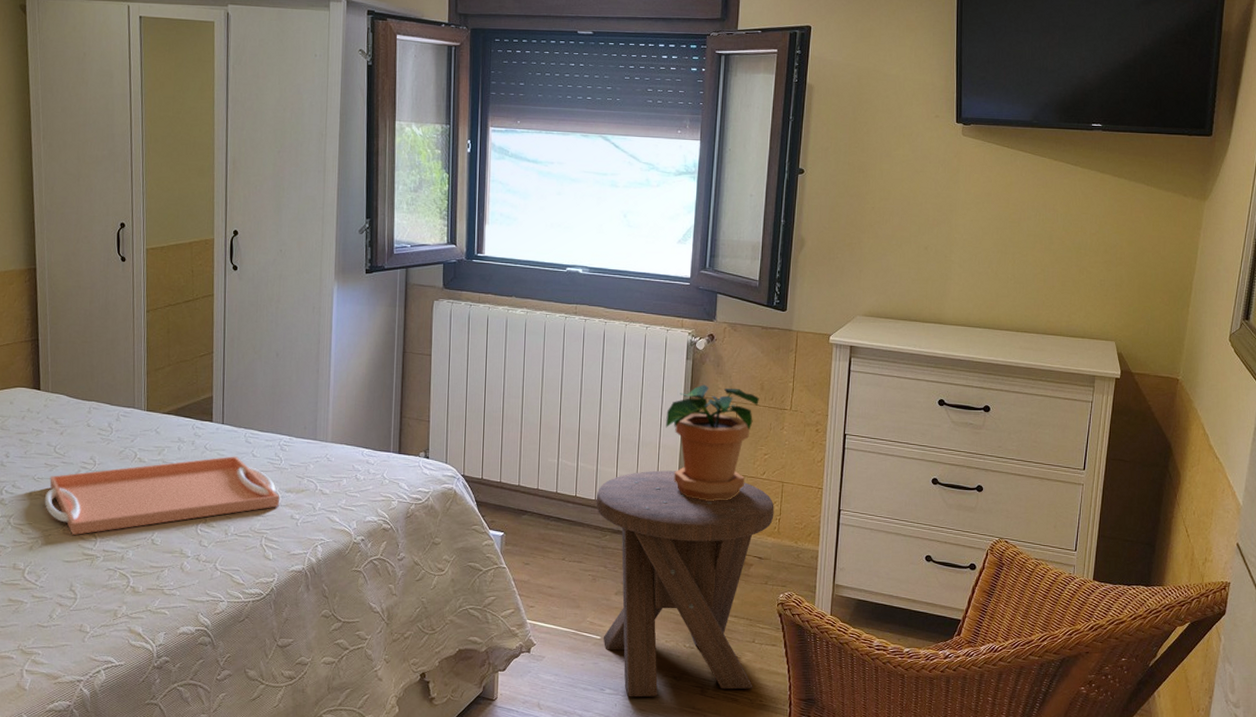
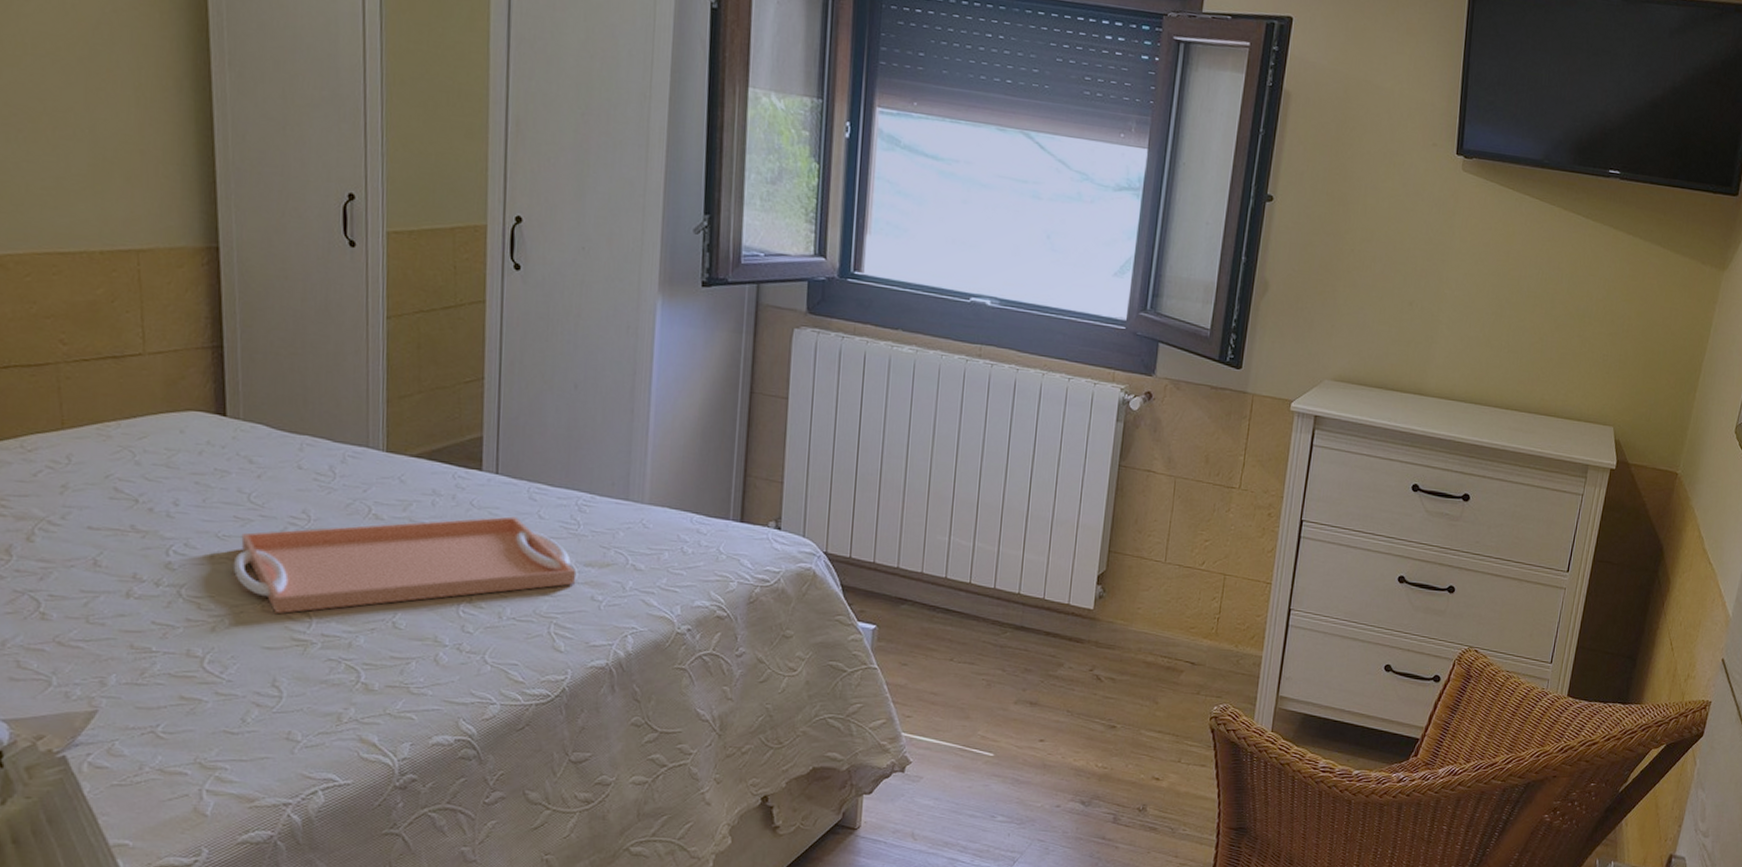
music stool: present [596,470,774,697] -> none [995,555,1213,826]
potted plant: present [666,384,759,501] -> none [1087,453,1203,594]

